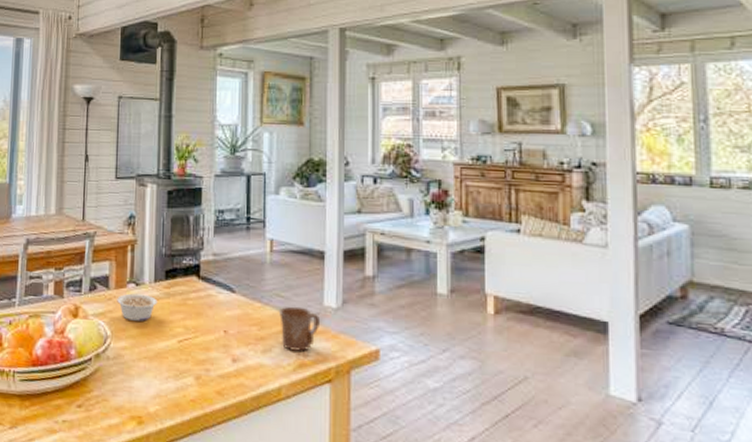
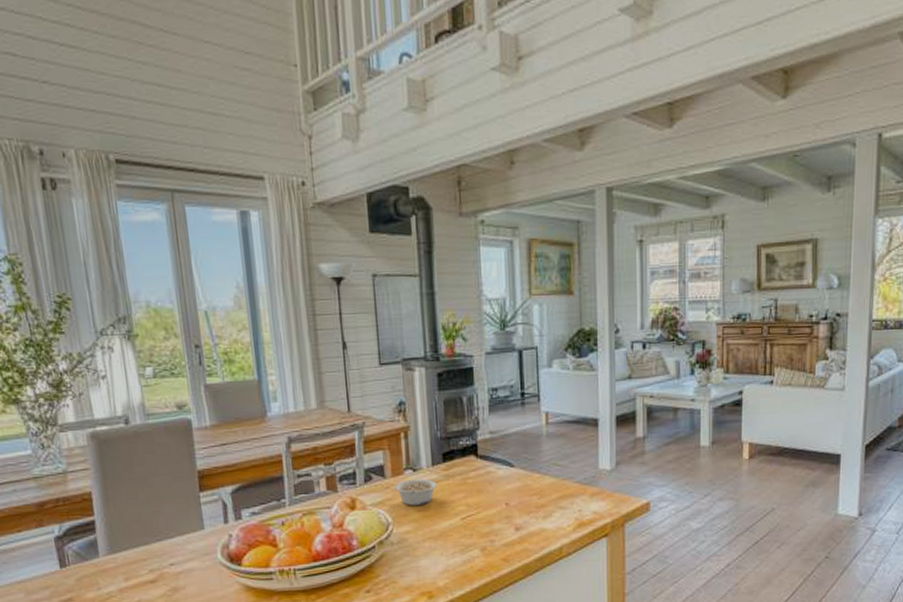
mug: present [278,306,321,351] -> none [556,472,597,513]

